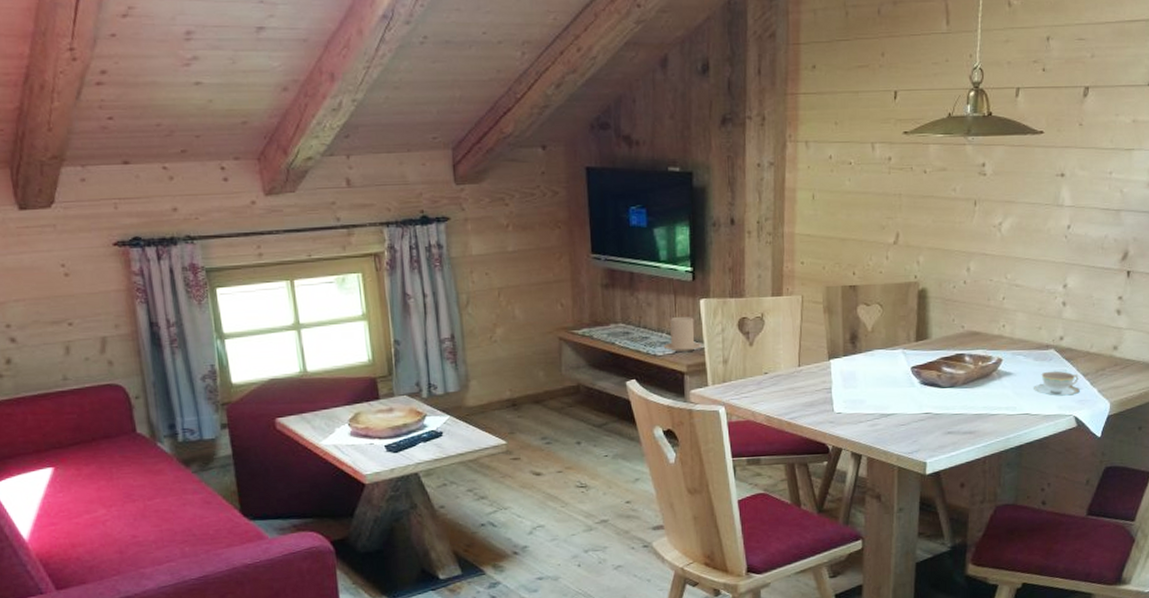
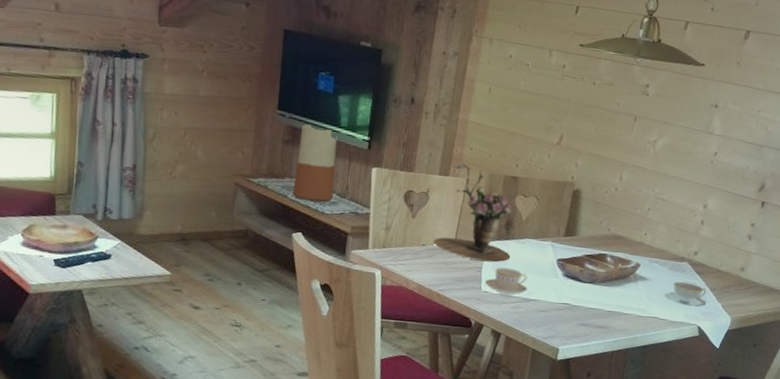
vase: none [619,263,663,346] -> present [292,124,337,203]
candle: present [663,316,702,353] -> none [332,180,368,215]
flower arrangement: none [775,280,861,380] -> present [433,163,512,262]
teacup: none [837,384,883,415] -> present [485,267,527,297]

